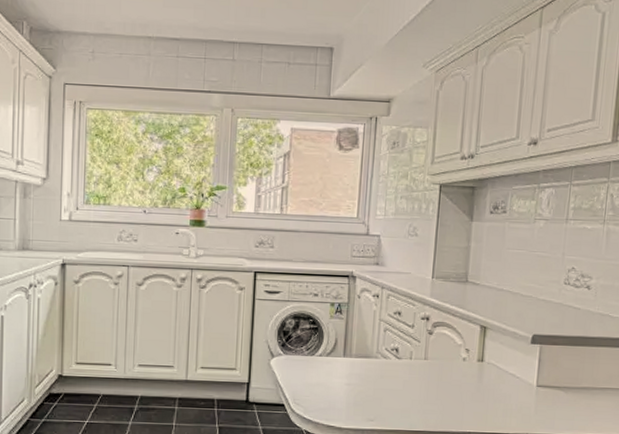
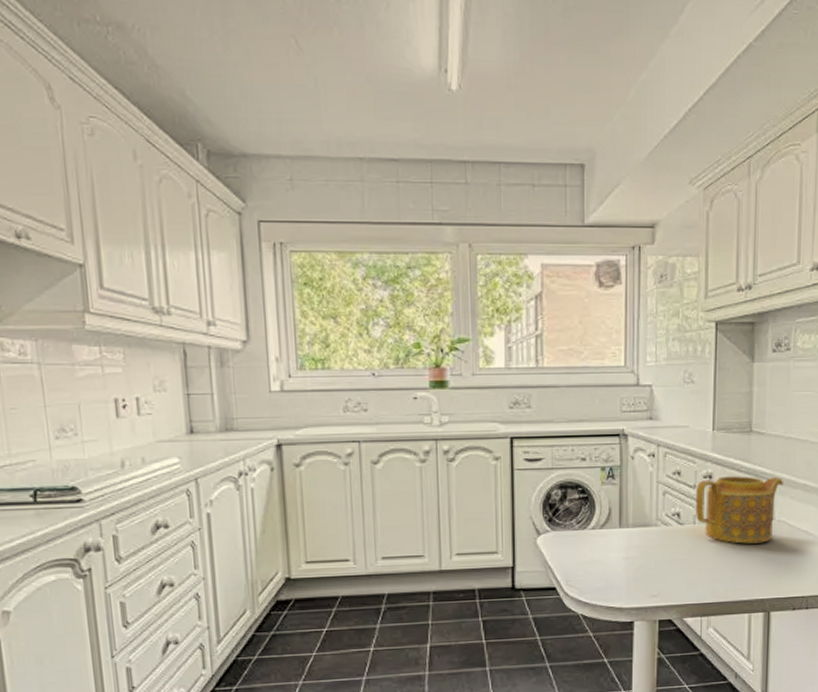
teapot: none [412,319,494,382] -> present [695,476,783,544]

